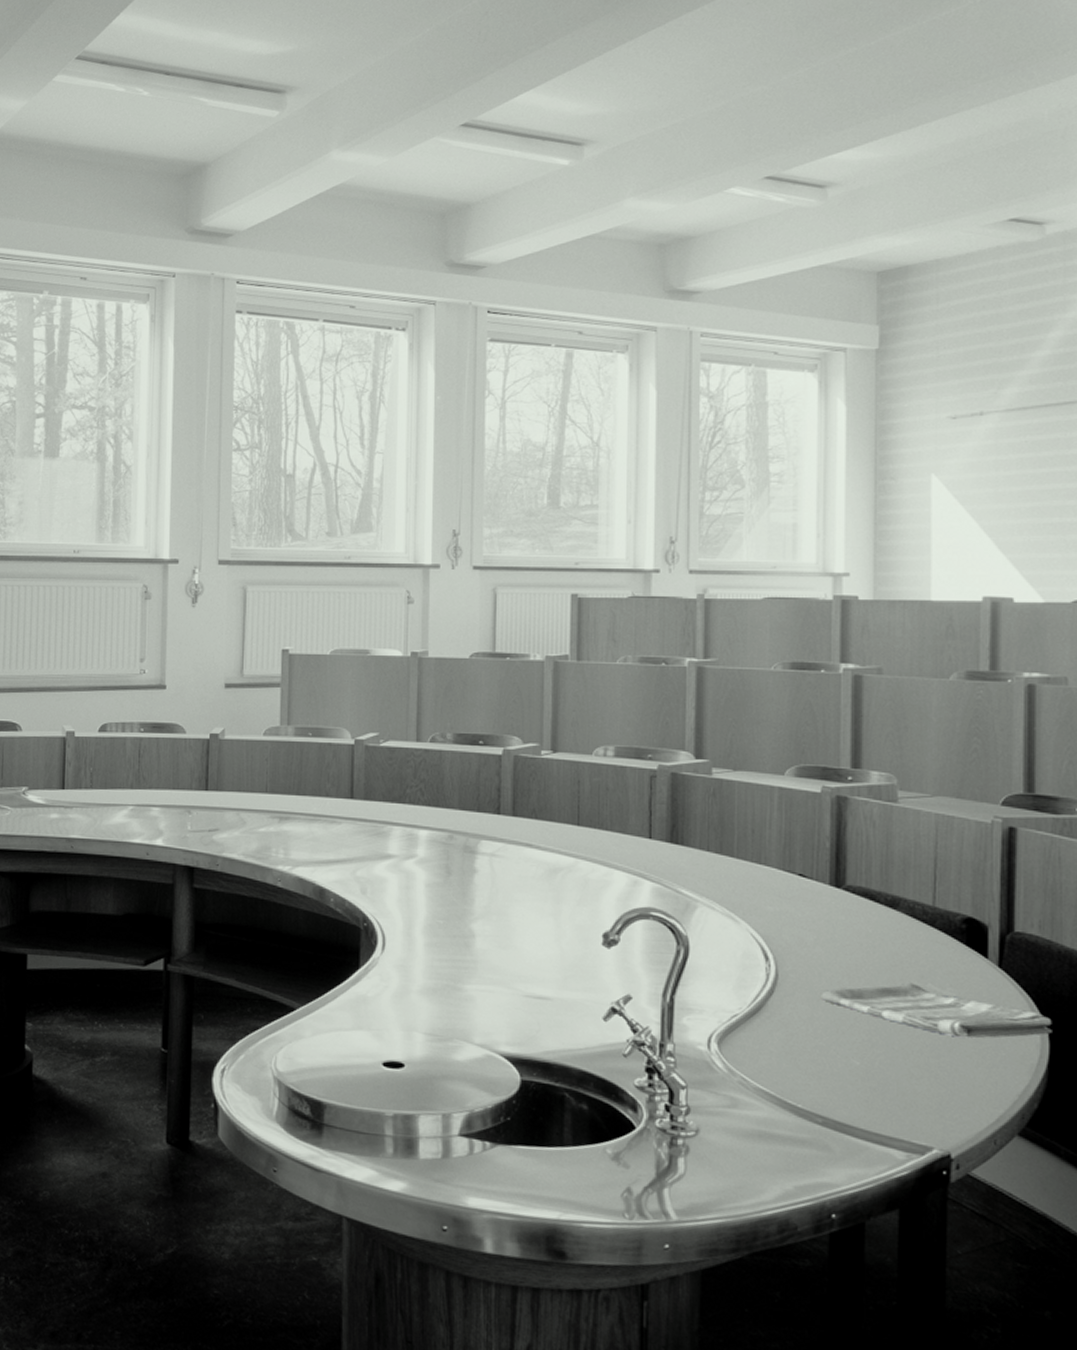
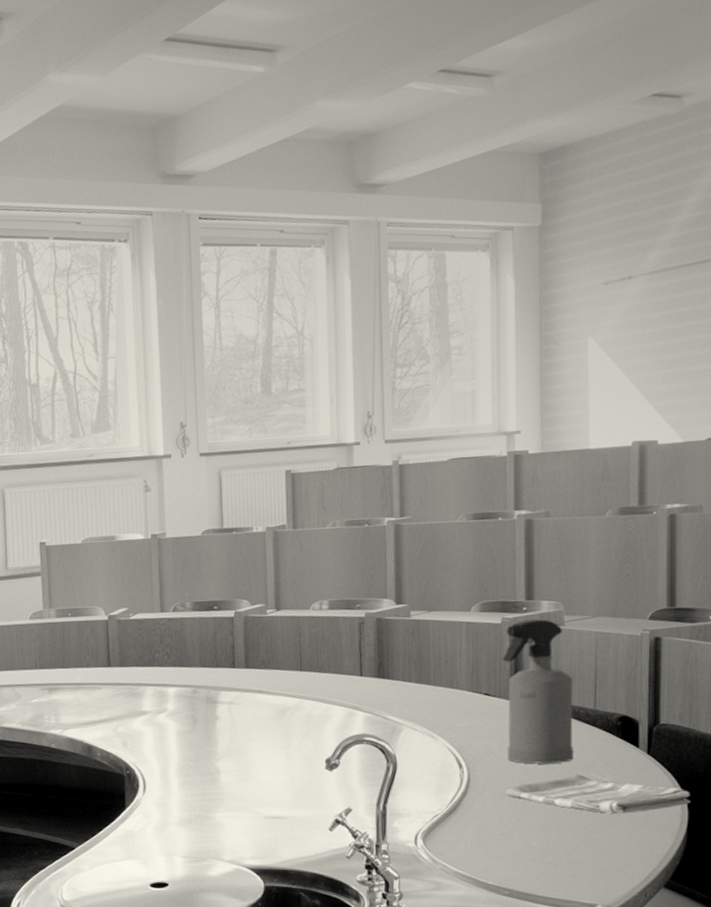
spray bottle: none [821,791,907,968] -> present [502,619,574,764]

